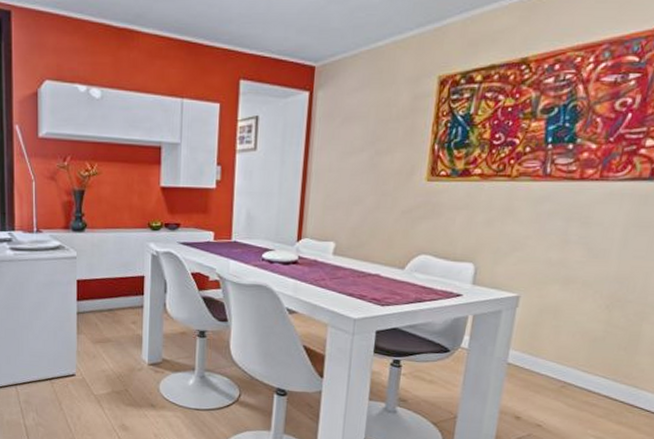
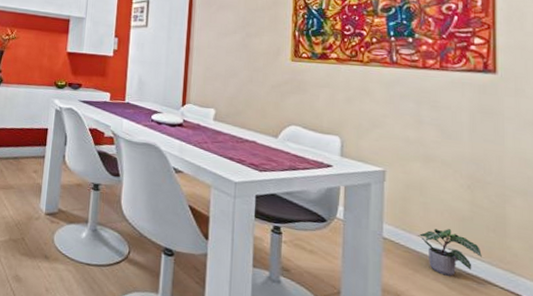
potted plant: none [544,350,608,395] -> present [418,228,482,276]

